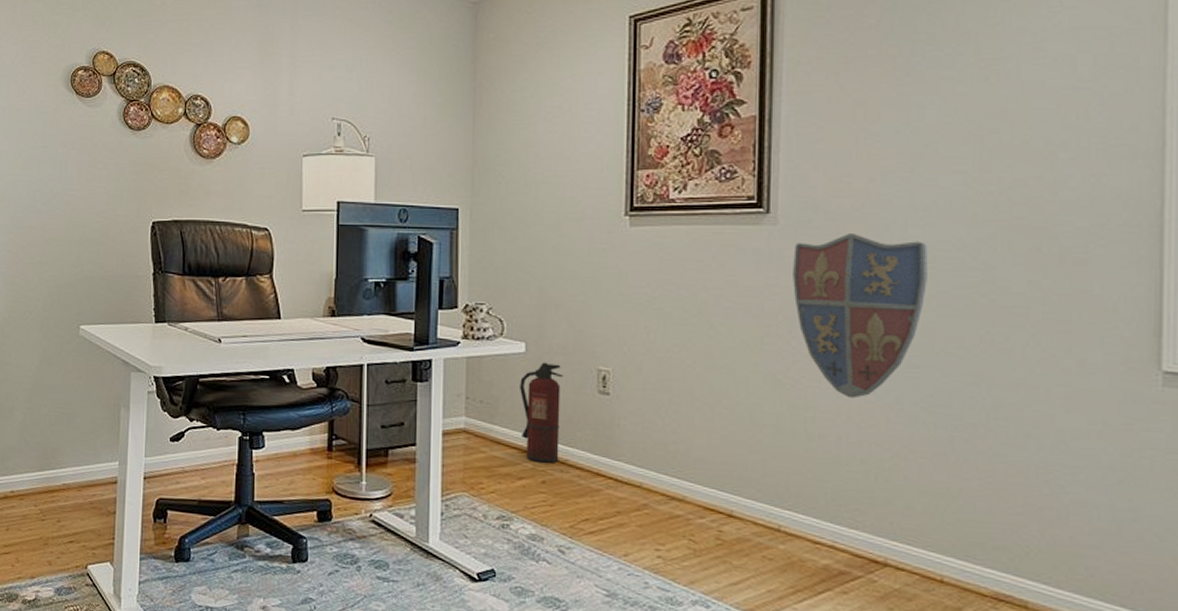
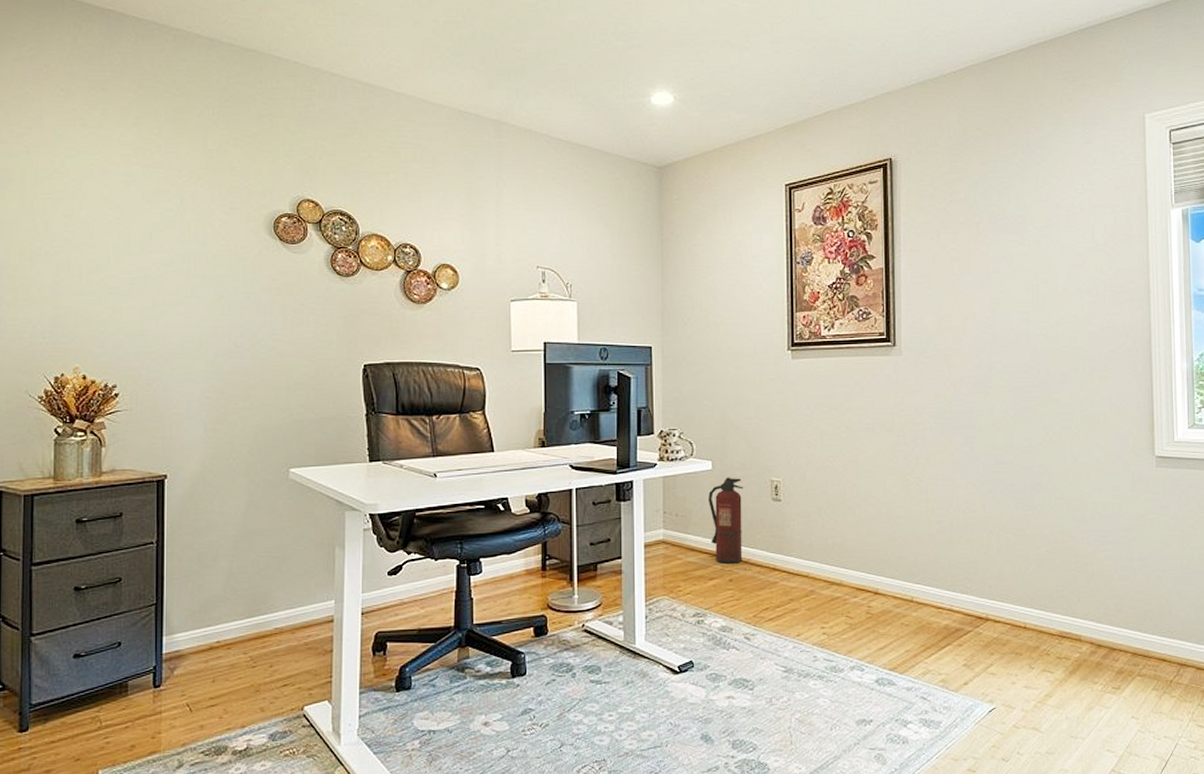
decorative shield: present [793,234,928,399] -> none [914,361,1006,491]

